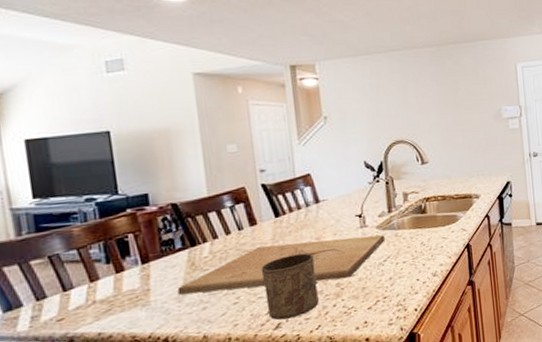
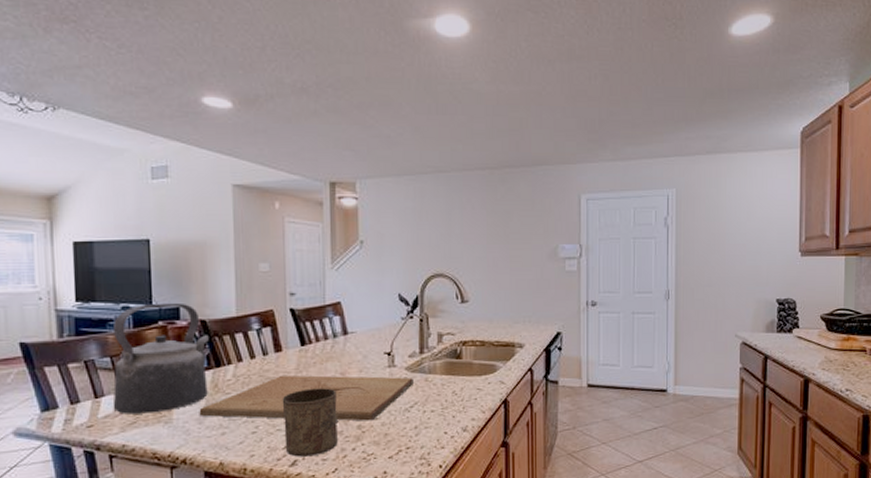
kettle: none [77,189,185,303] -> present [112,302,209,414]

